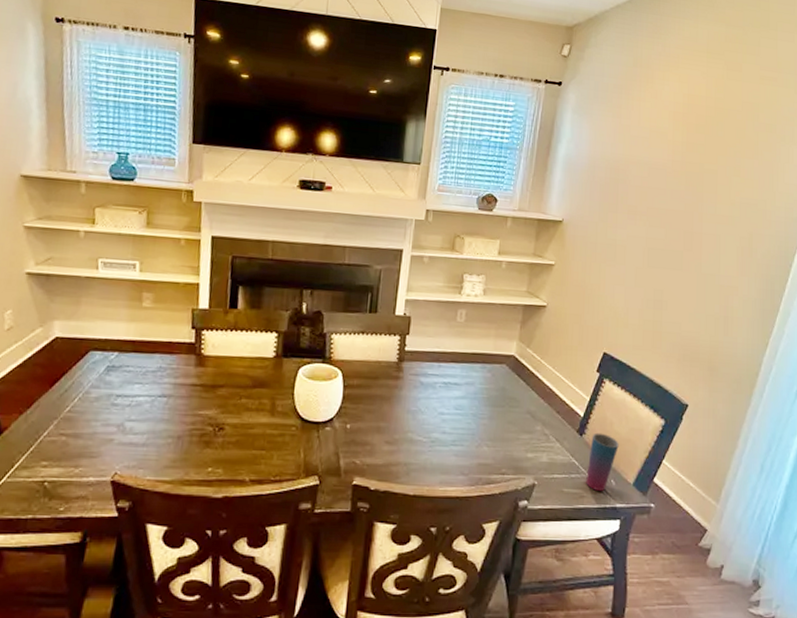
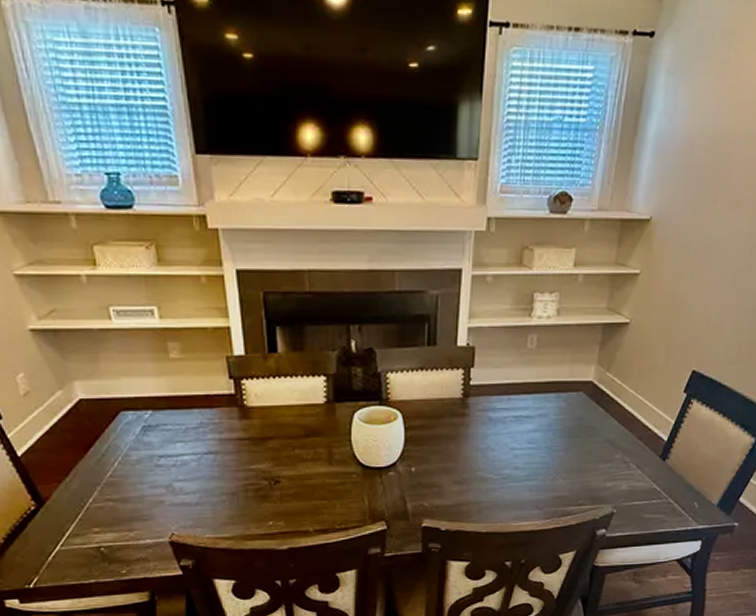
cup: present [586,432,619,492] -> none [667,456,705,515]

